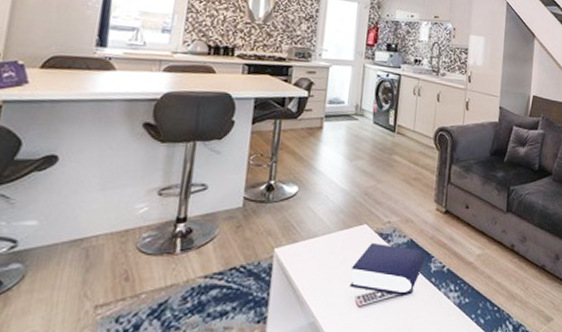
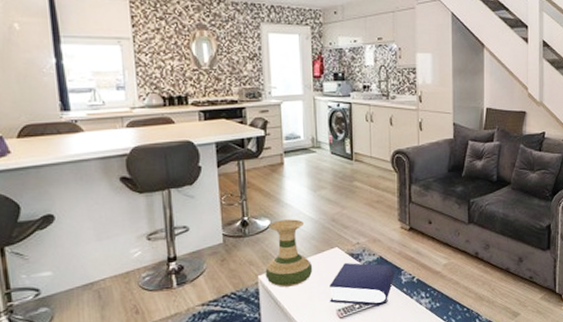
vase: none [282,188,337,264] -> present [265,219,313,287]

